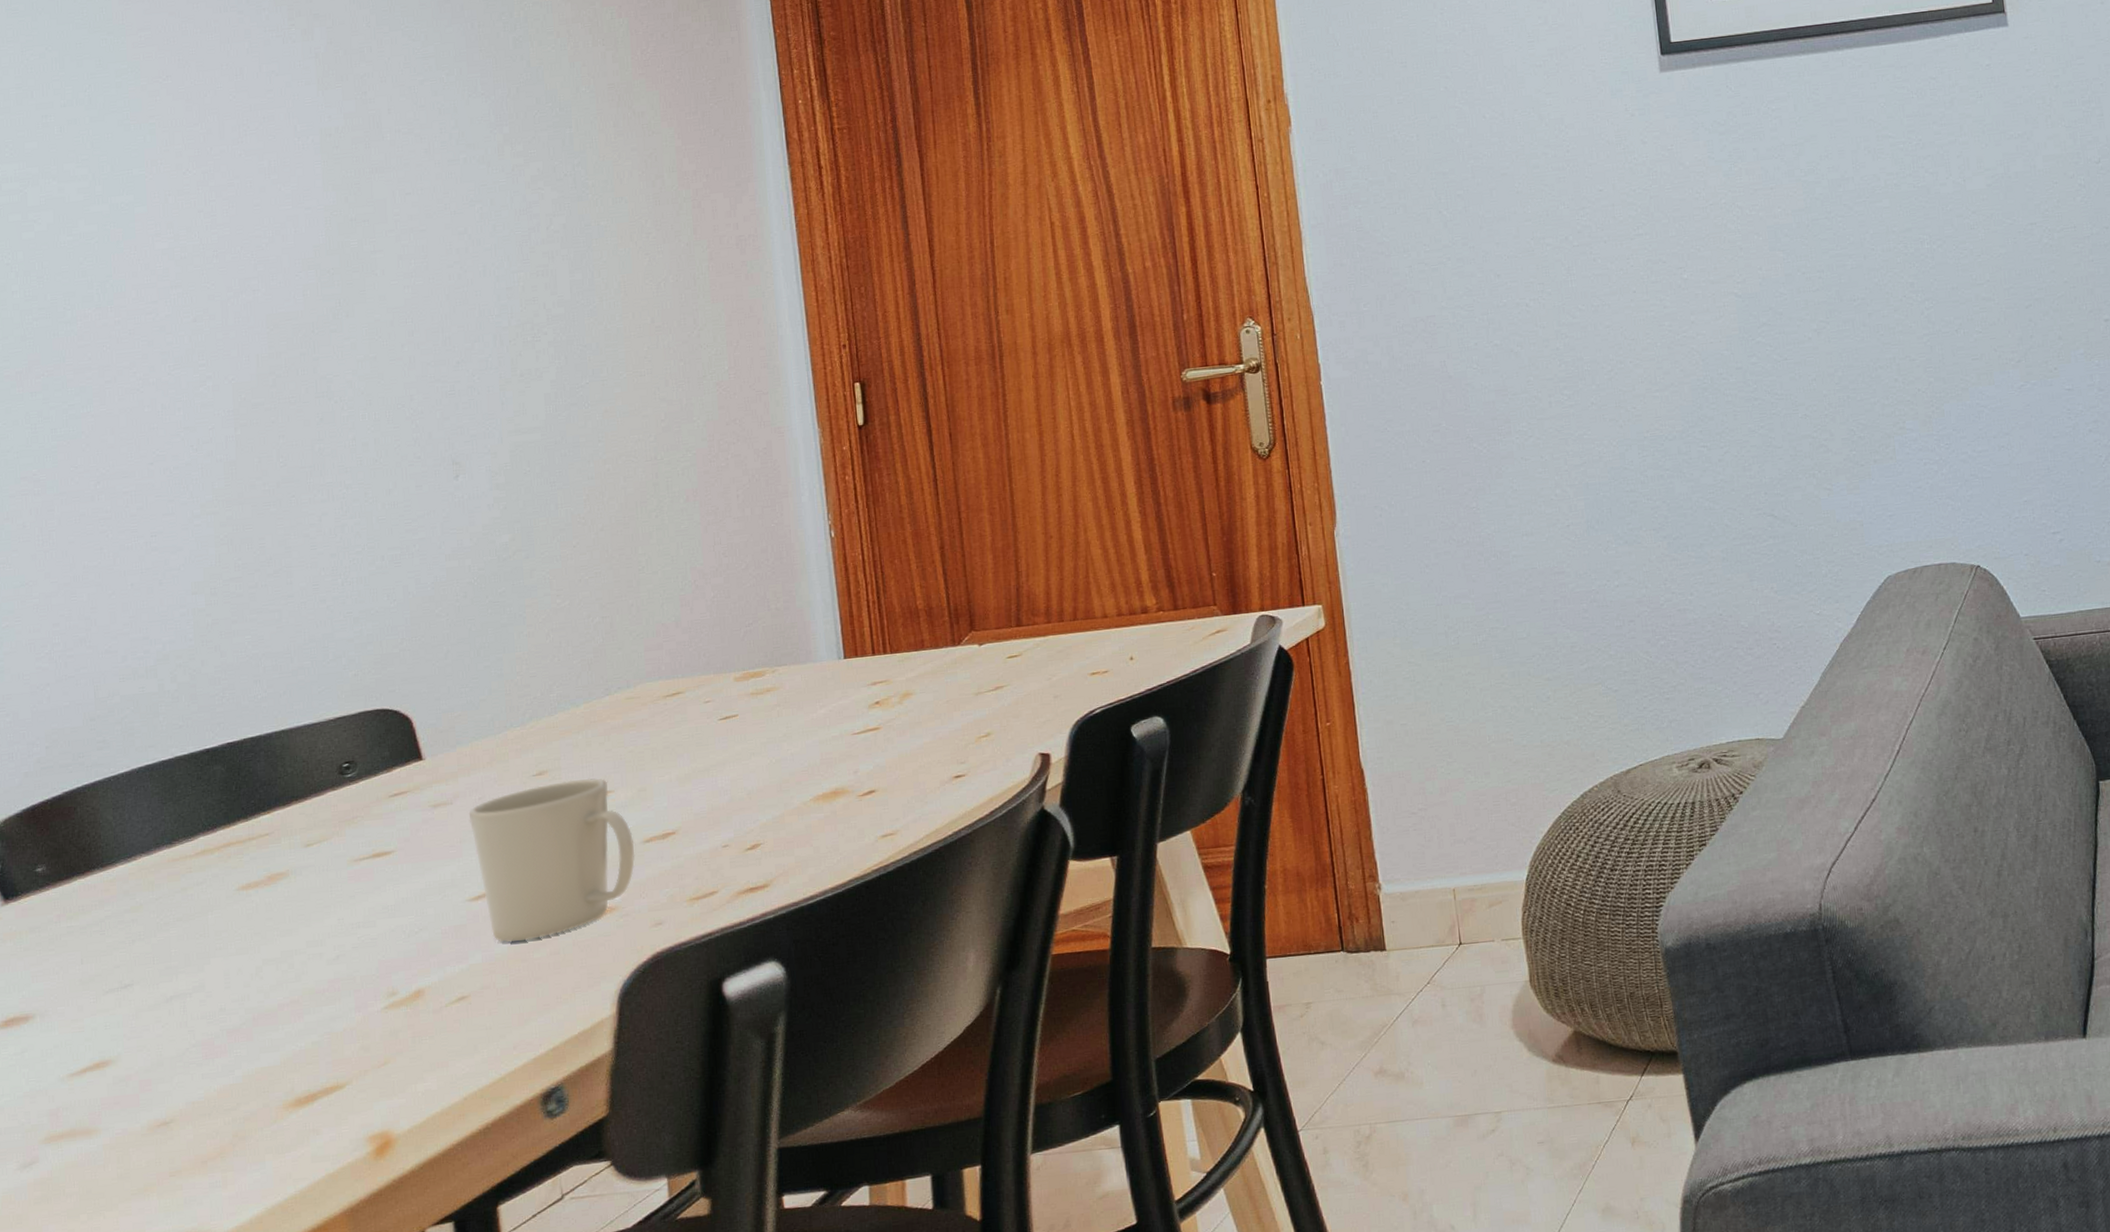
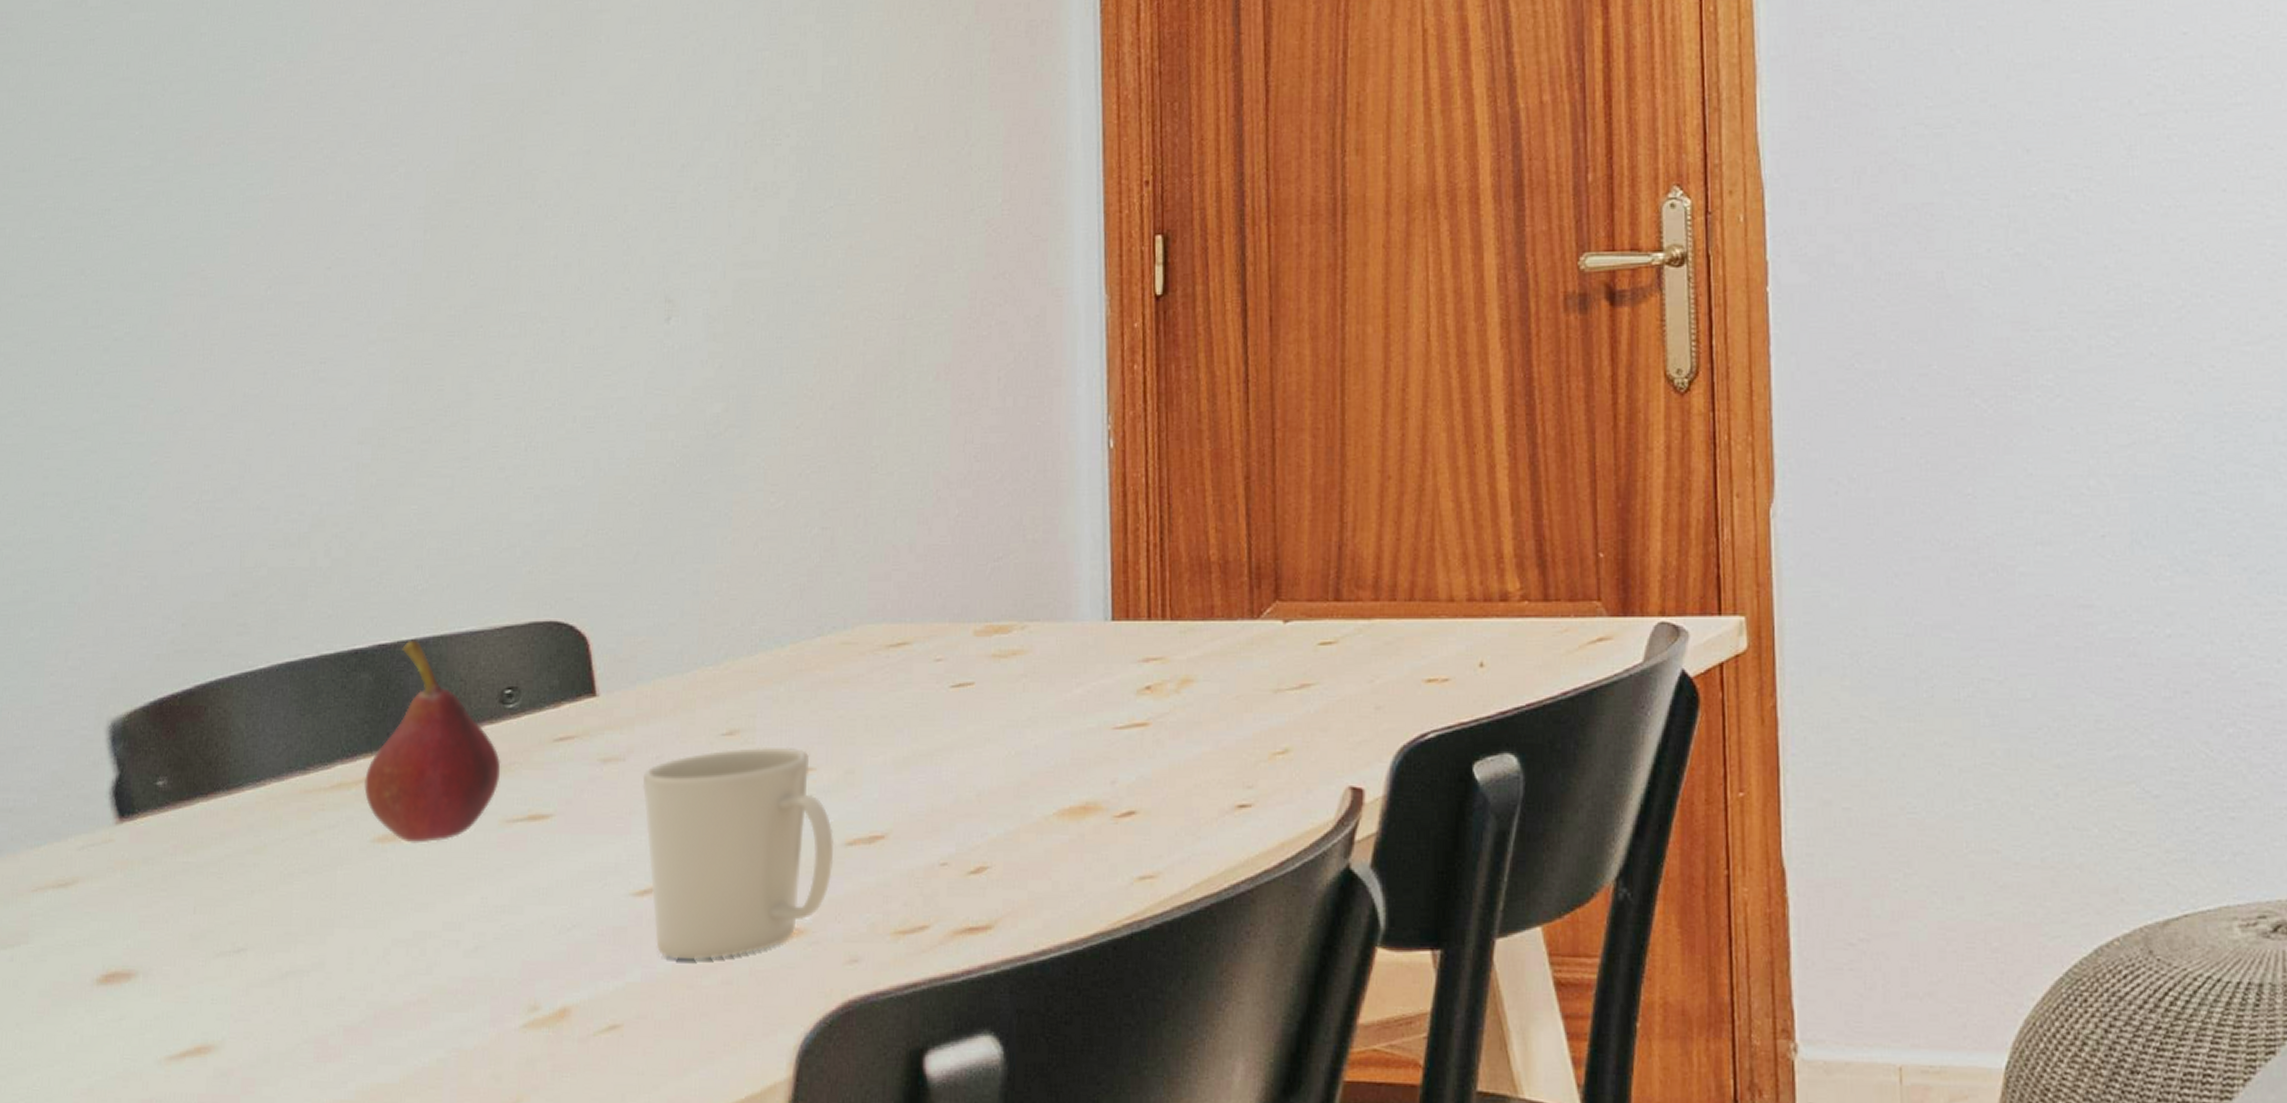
fruit: none [225,736,346,887] -> present [364,639,501,844]

